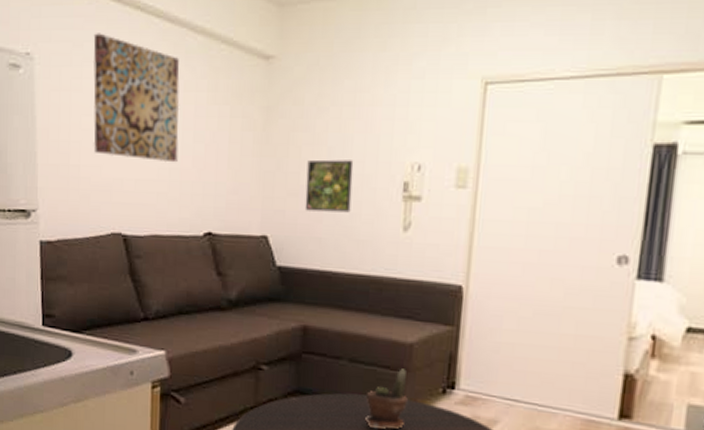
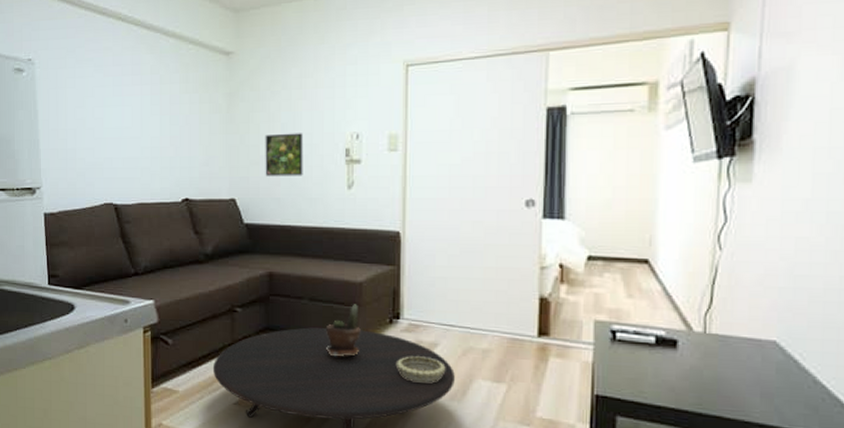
wall art: present [93,33,180,163] -> none [83,40,157,143]

